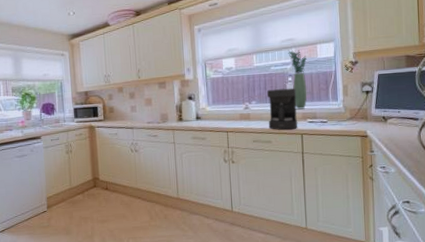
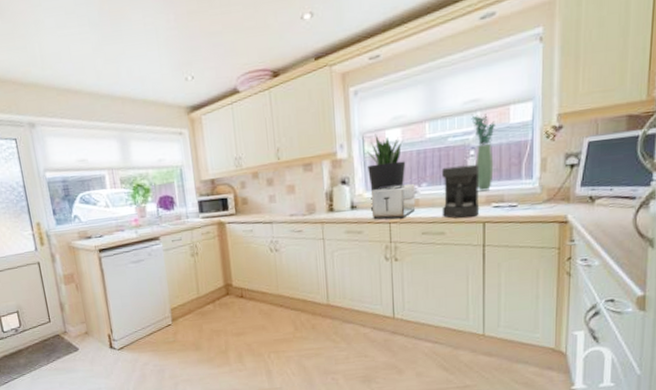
planter: none [209,61,239,106] -> present [367,134,406,192]
toaster: none [212,101,248,129] -> present [370,184,416,220]

